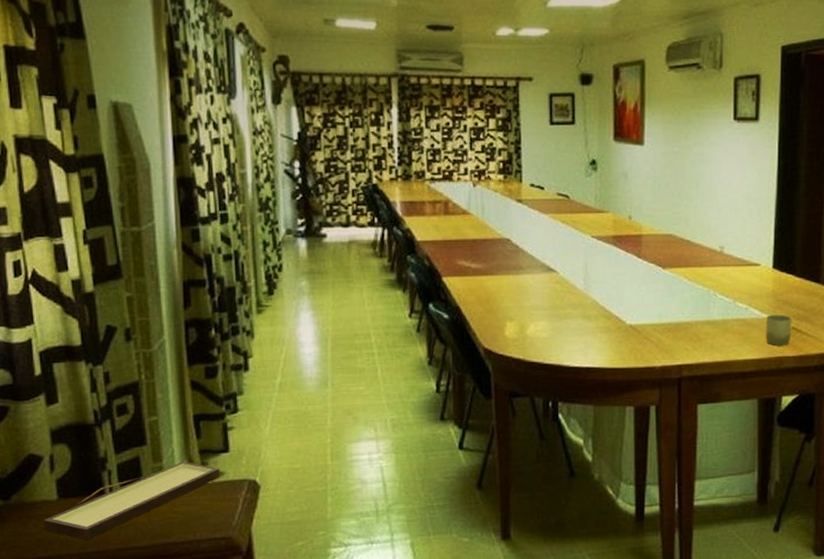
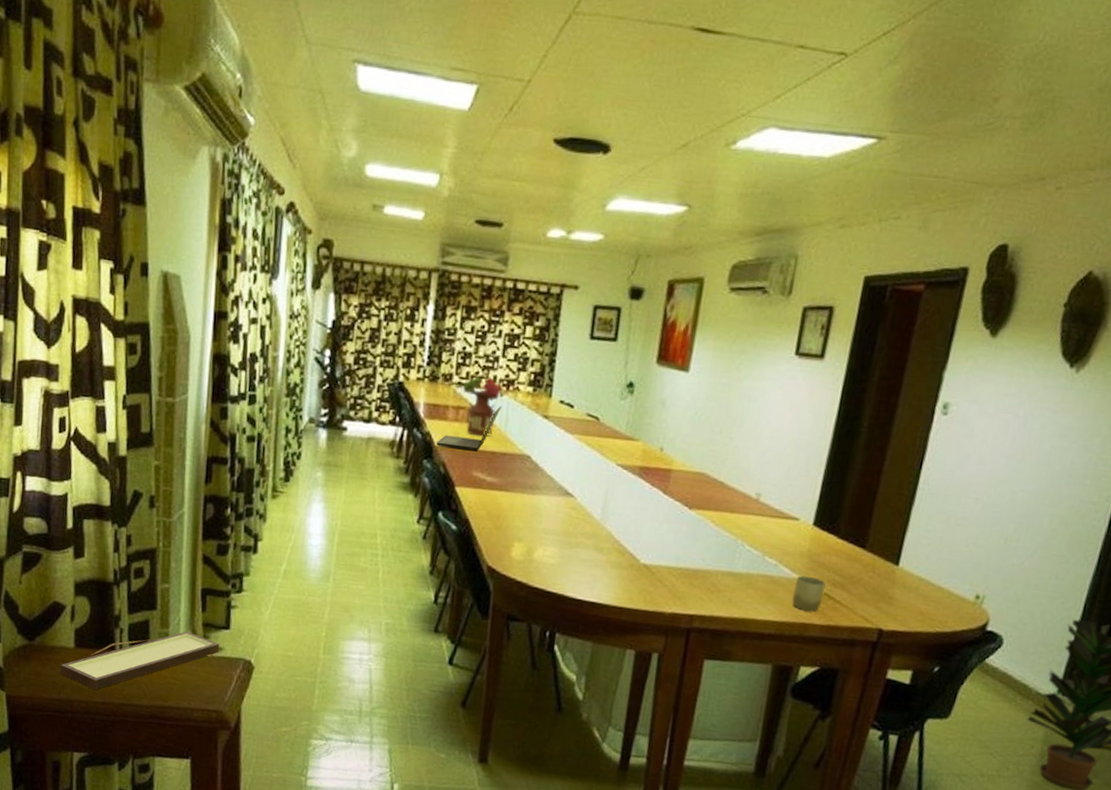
laptop: none [417,195,476,242] -> present [436,405,502,452]
flower arrangement: none [435,170,475,226] -> present [462,376,503,436]

